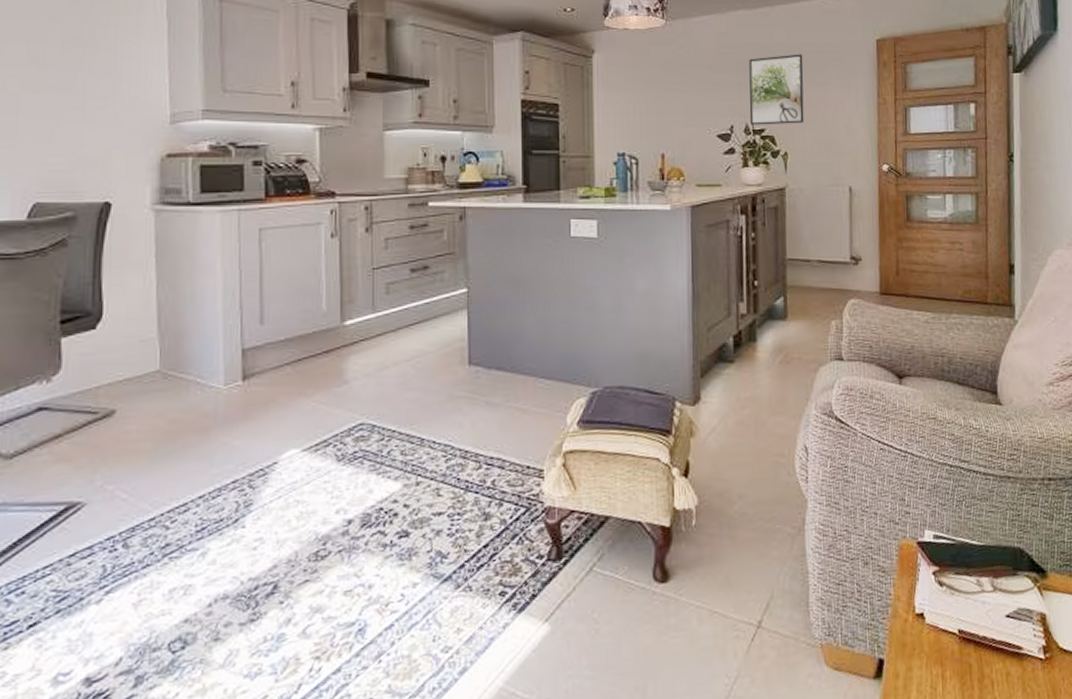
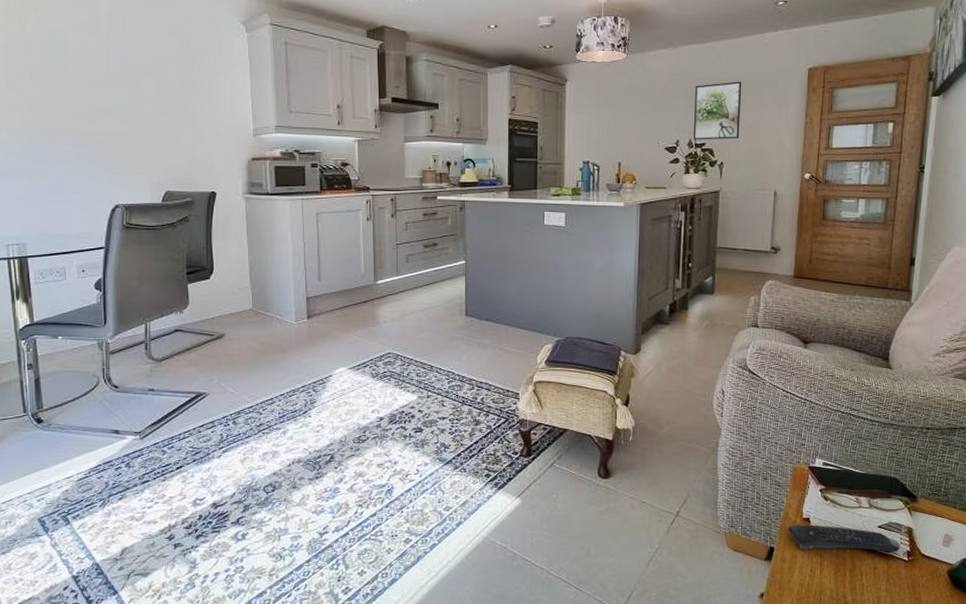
remote control: none [899,621,1034,659] -> present [788,525,901,552]

